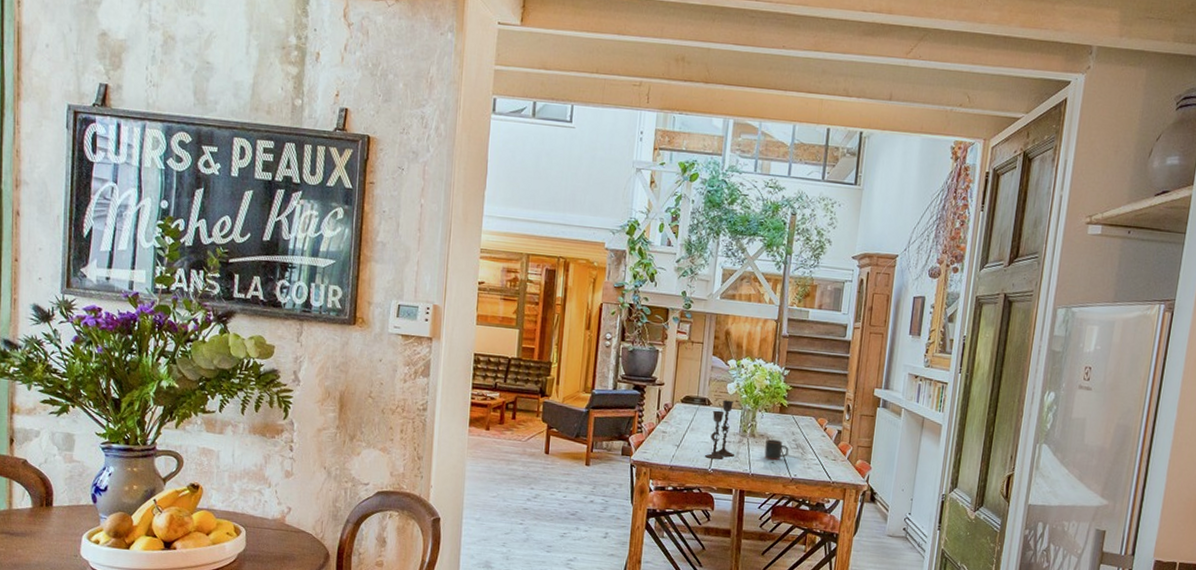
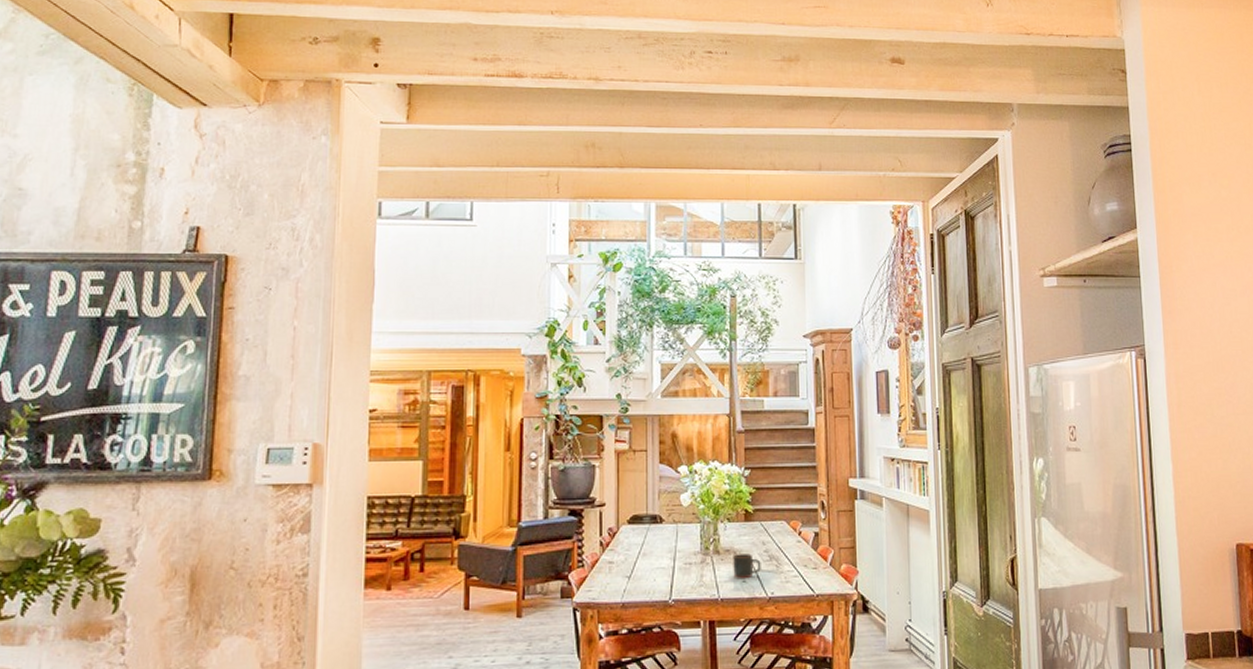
candlestick: present [705,399,734,460] -> none [663,513,698,588]

